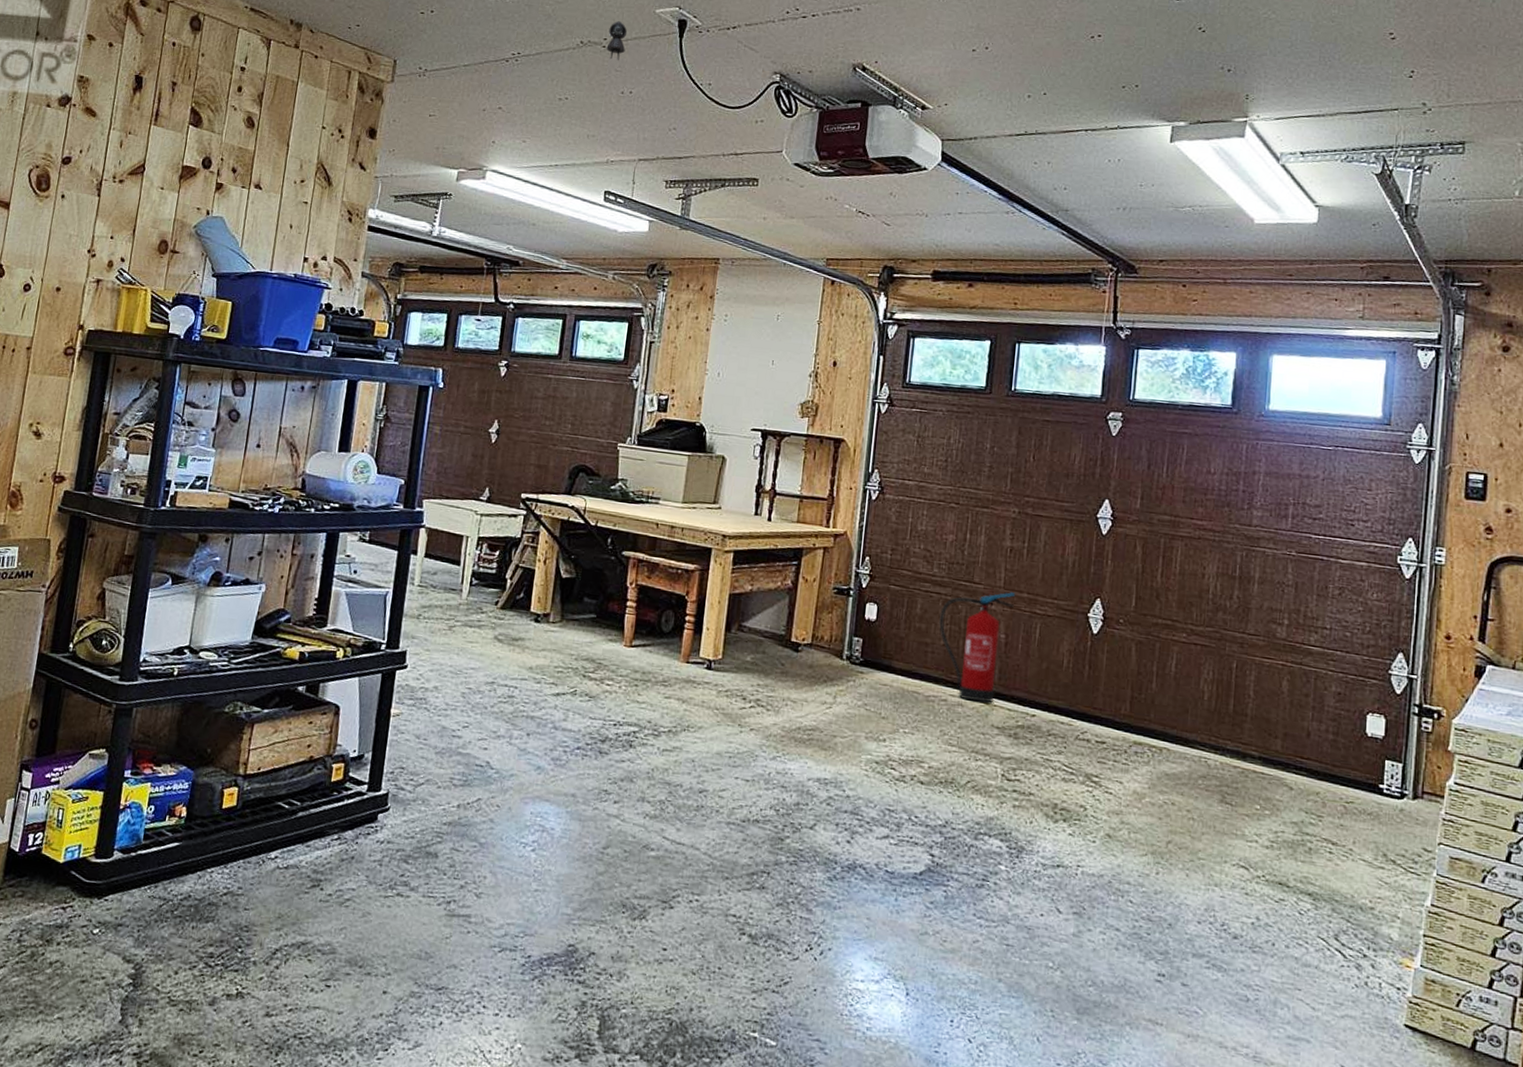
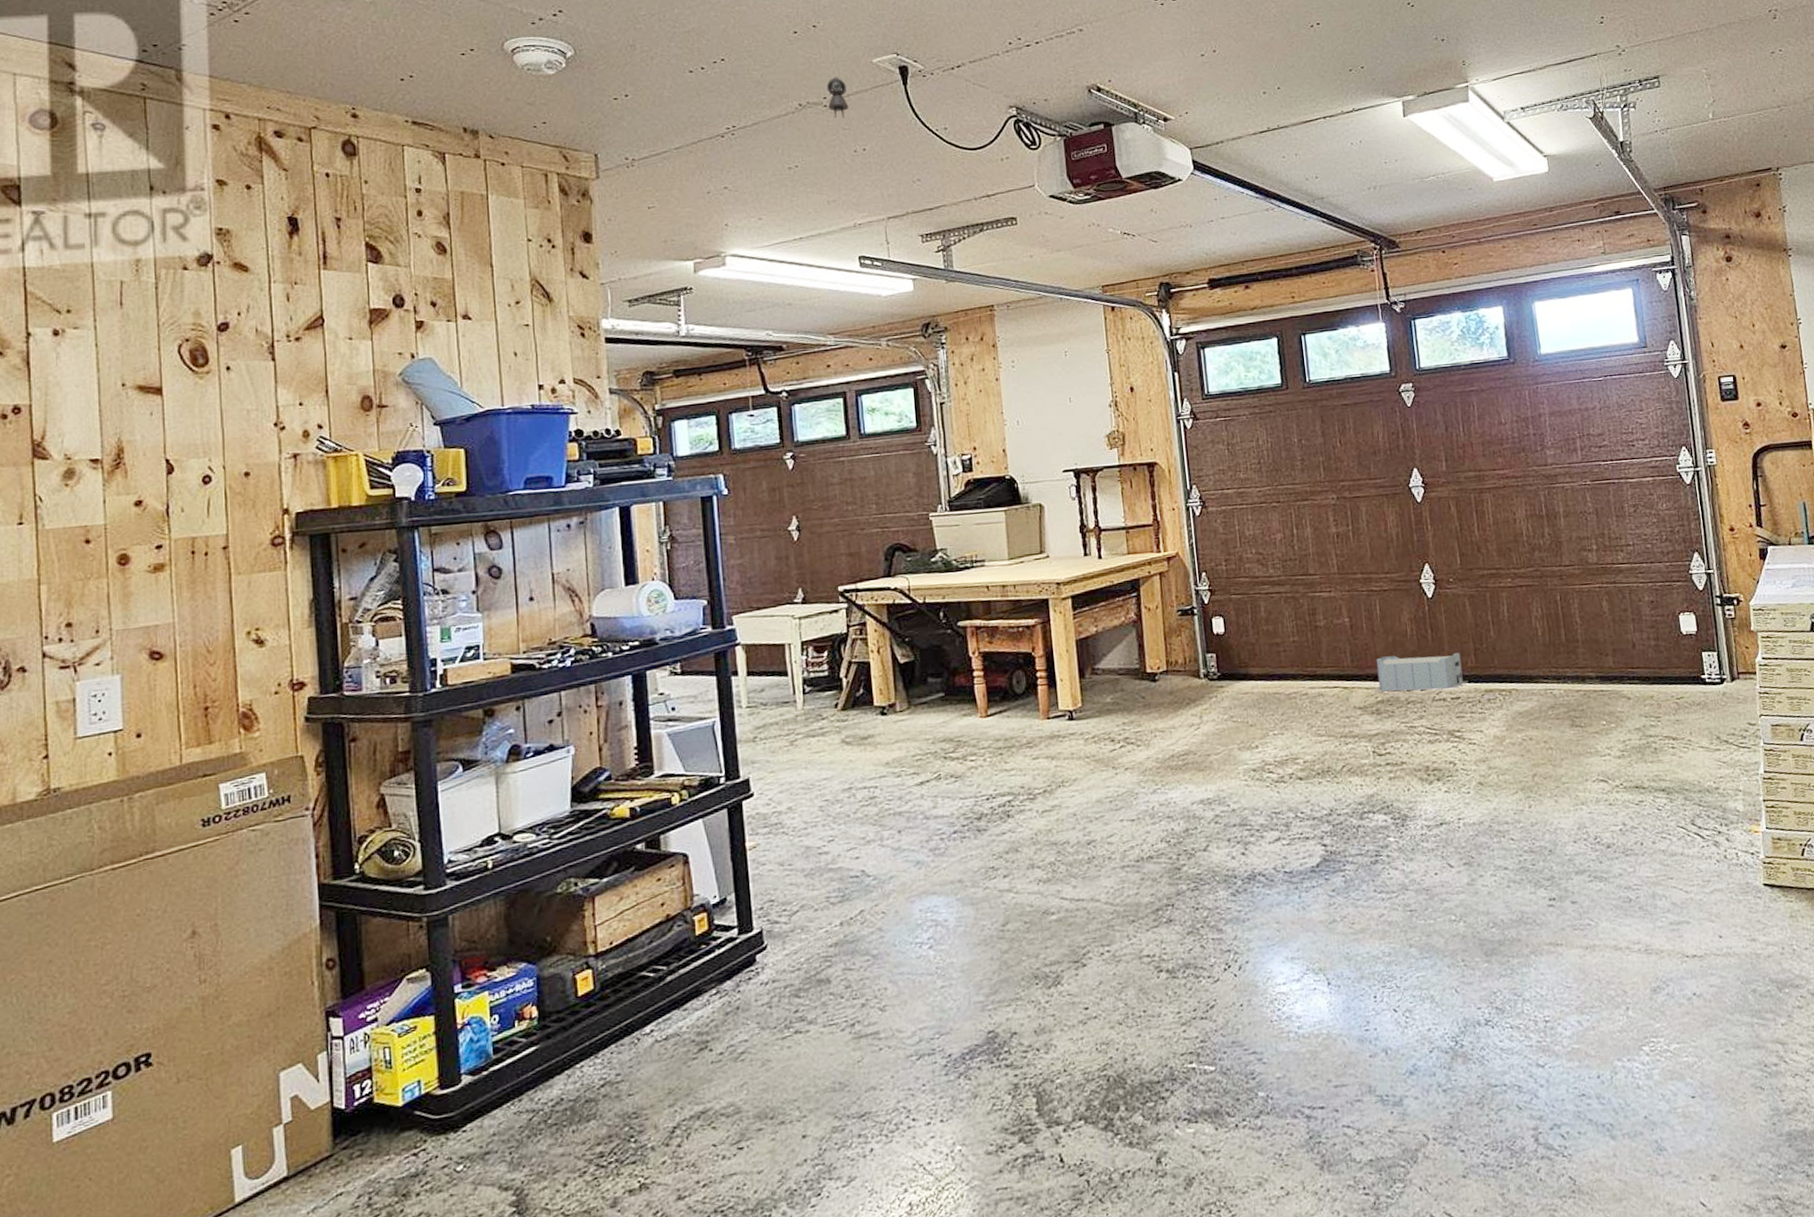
fire extinguisher: present [939,592,1016,703] -> none [1284,576,1352,689]
storage bin: none [1015,681,1118,733] -> present [1373,652,1469,692]

